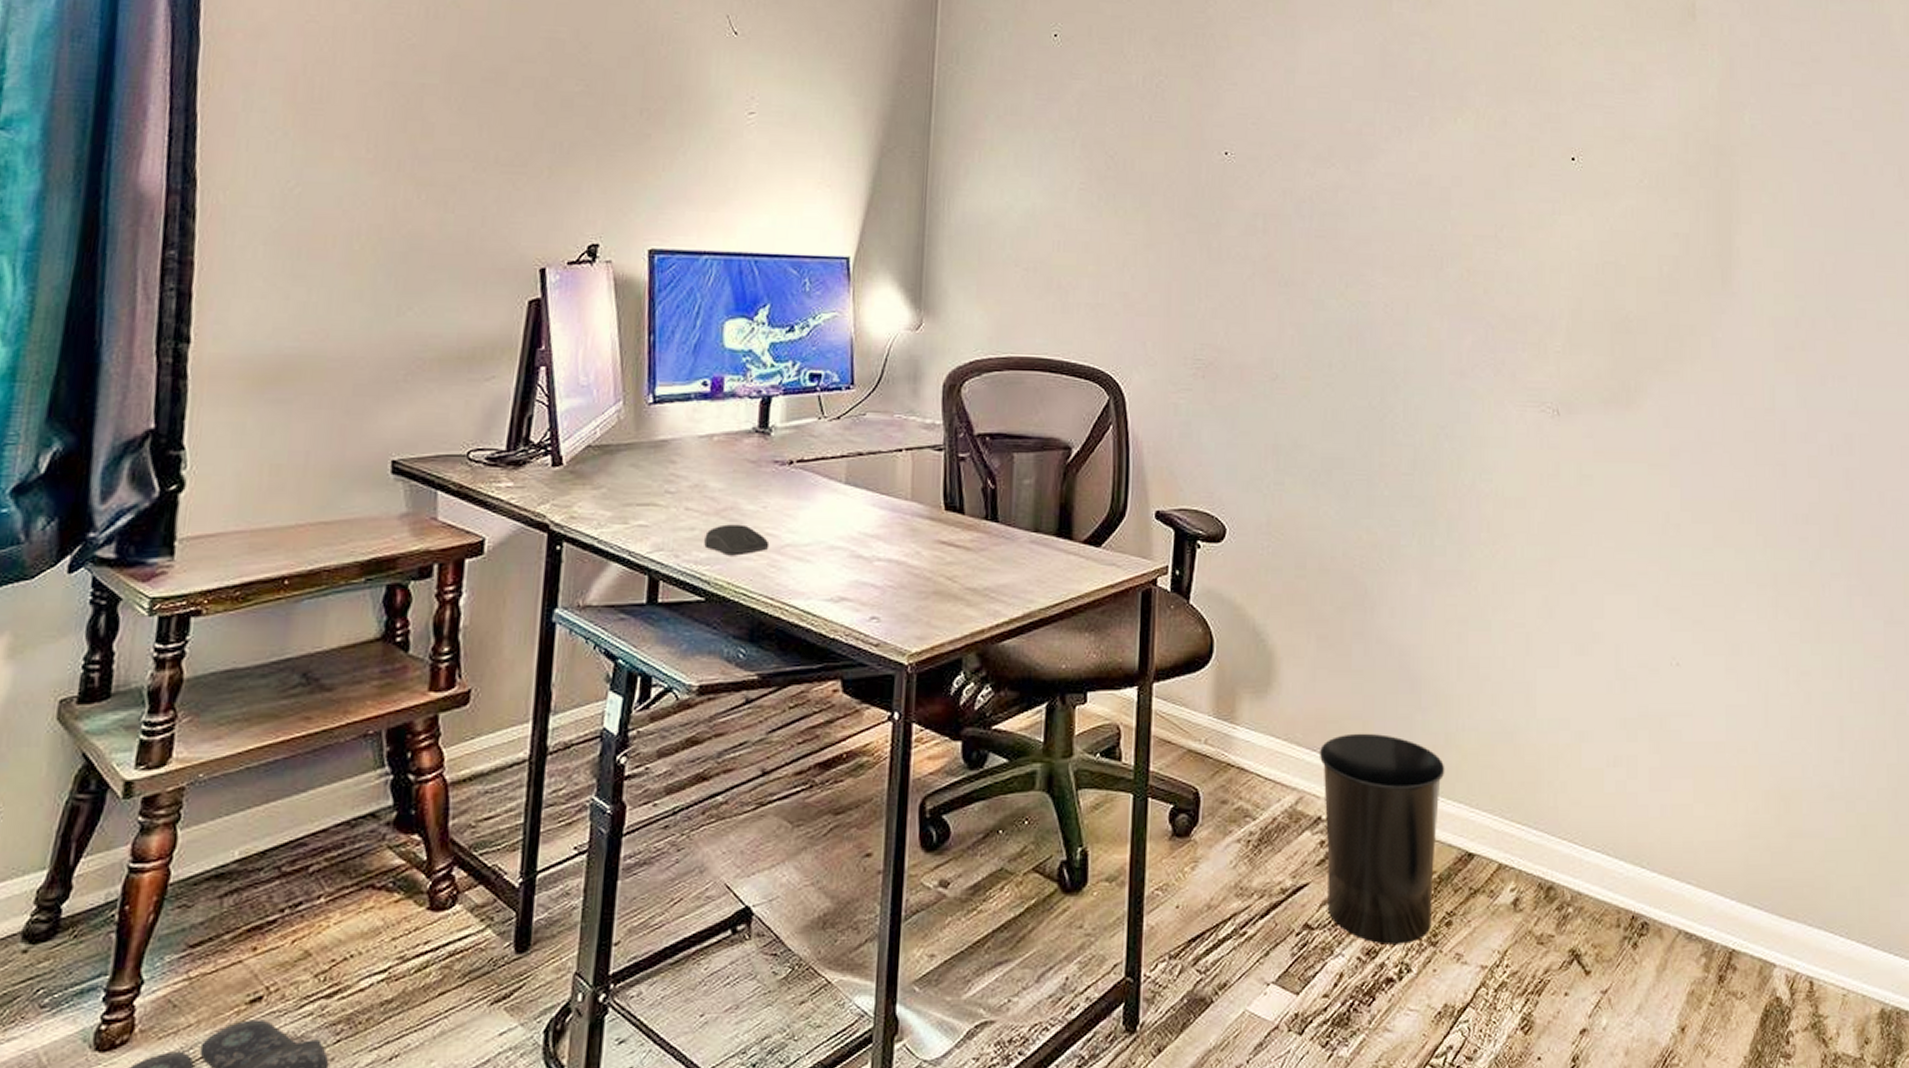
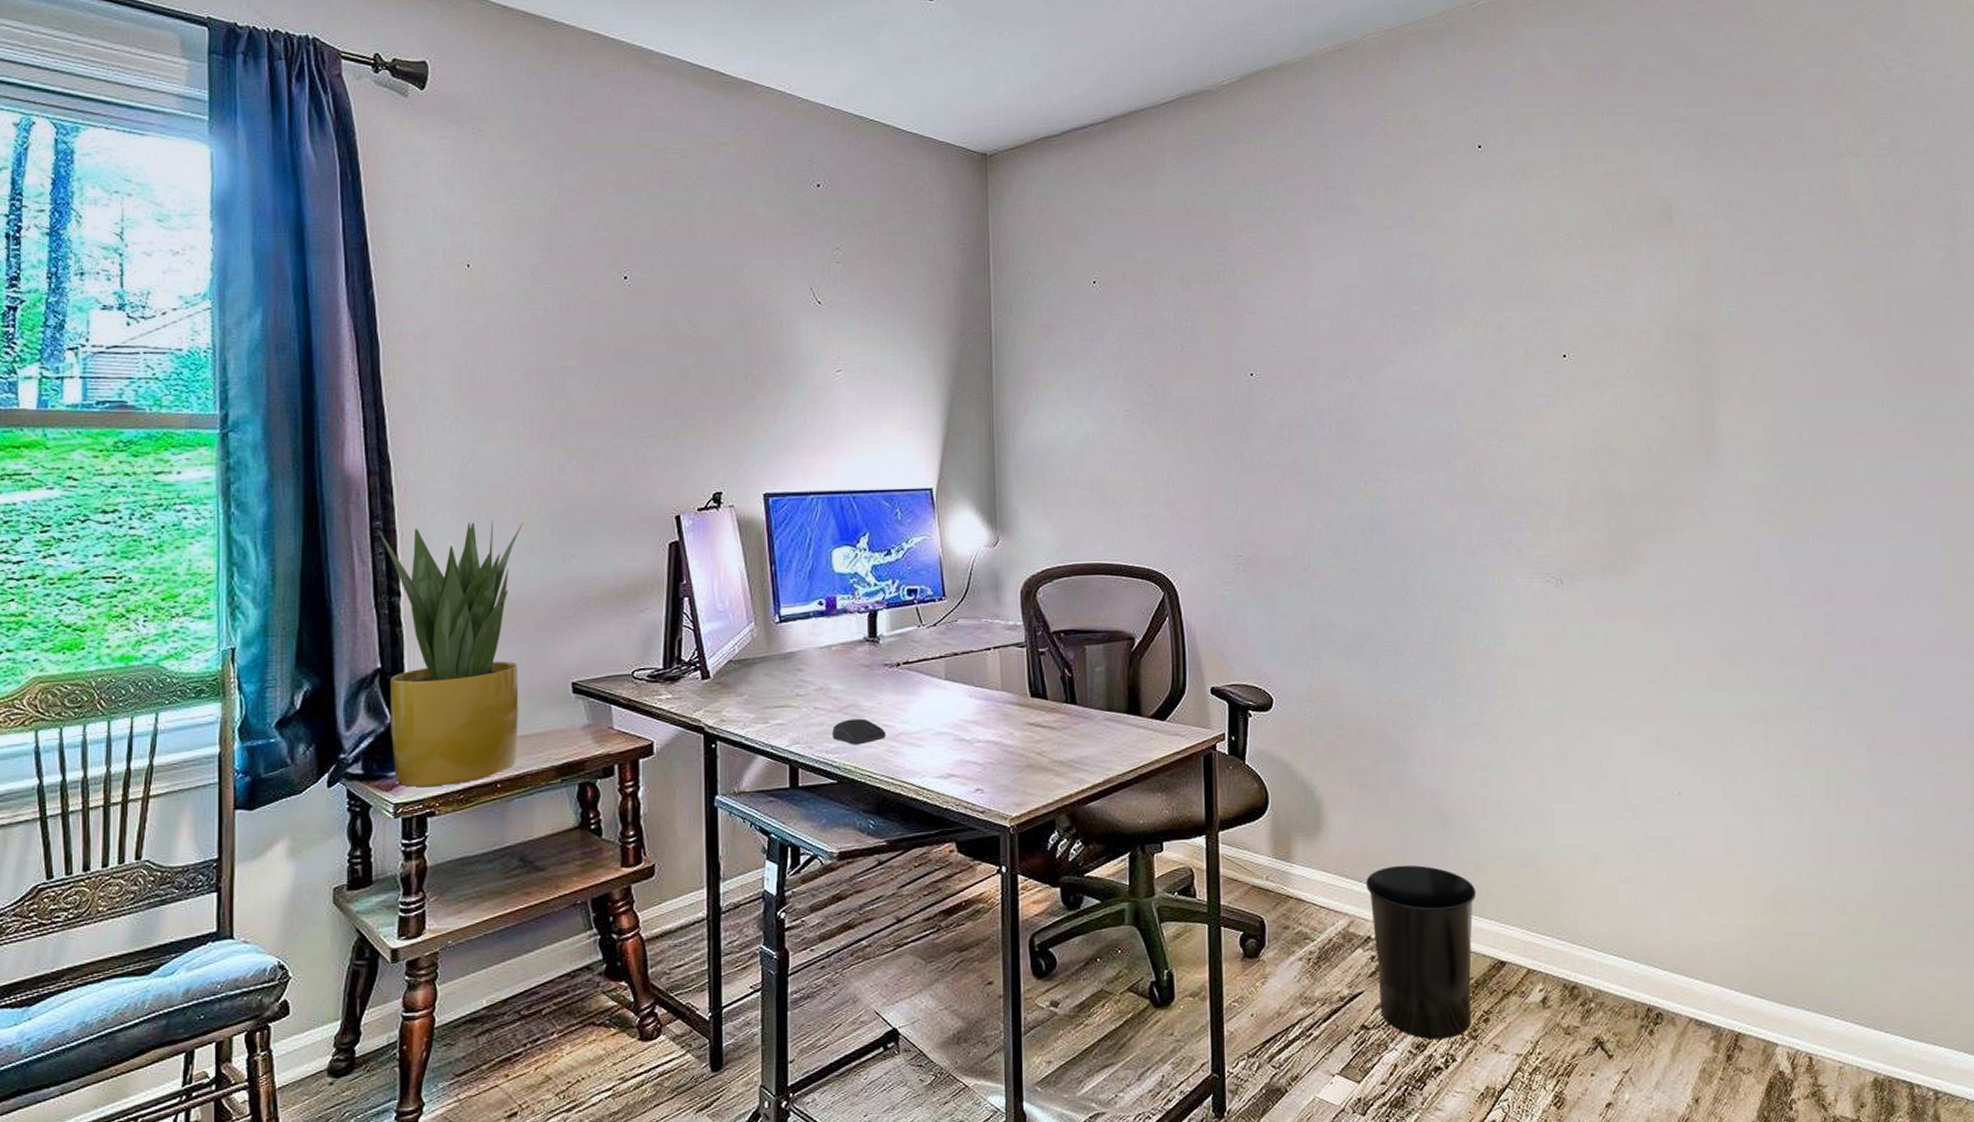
planter: none [155,258,353,580] -> present [378,521,523,788]

